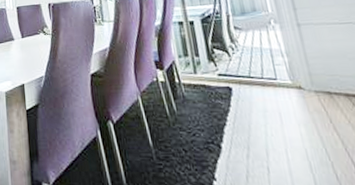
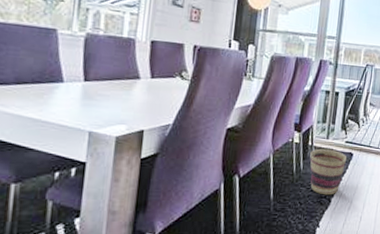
basket: none [180,85,228,140] -> present [310,148,347,195]

